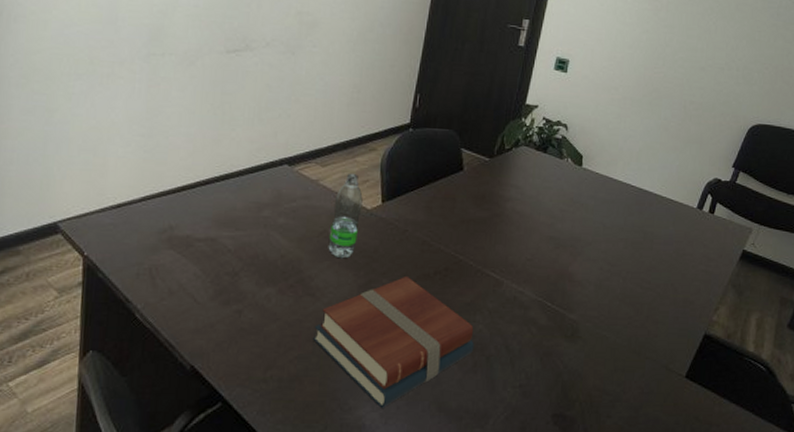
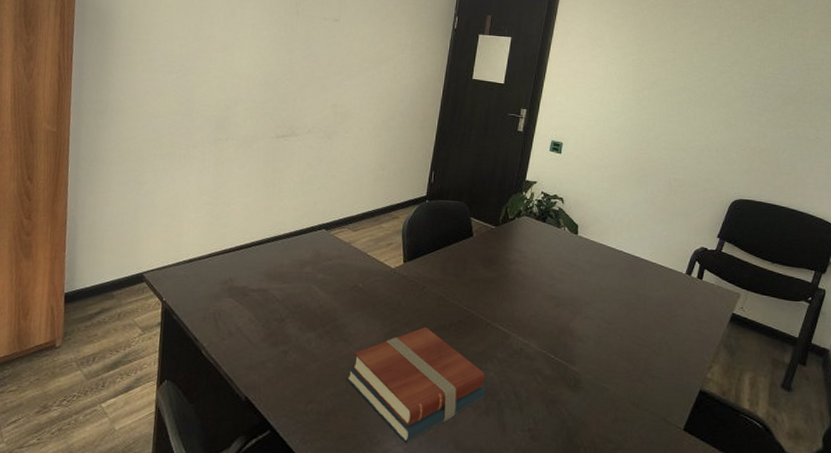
bottle: present [328,173,363,259] -> none [359,237,388,310]

